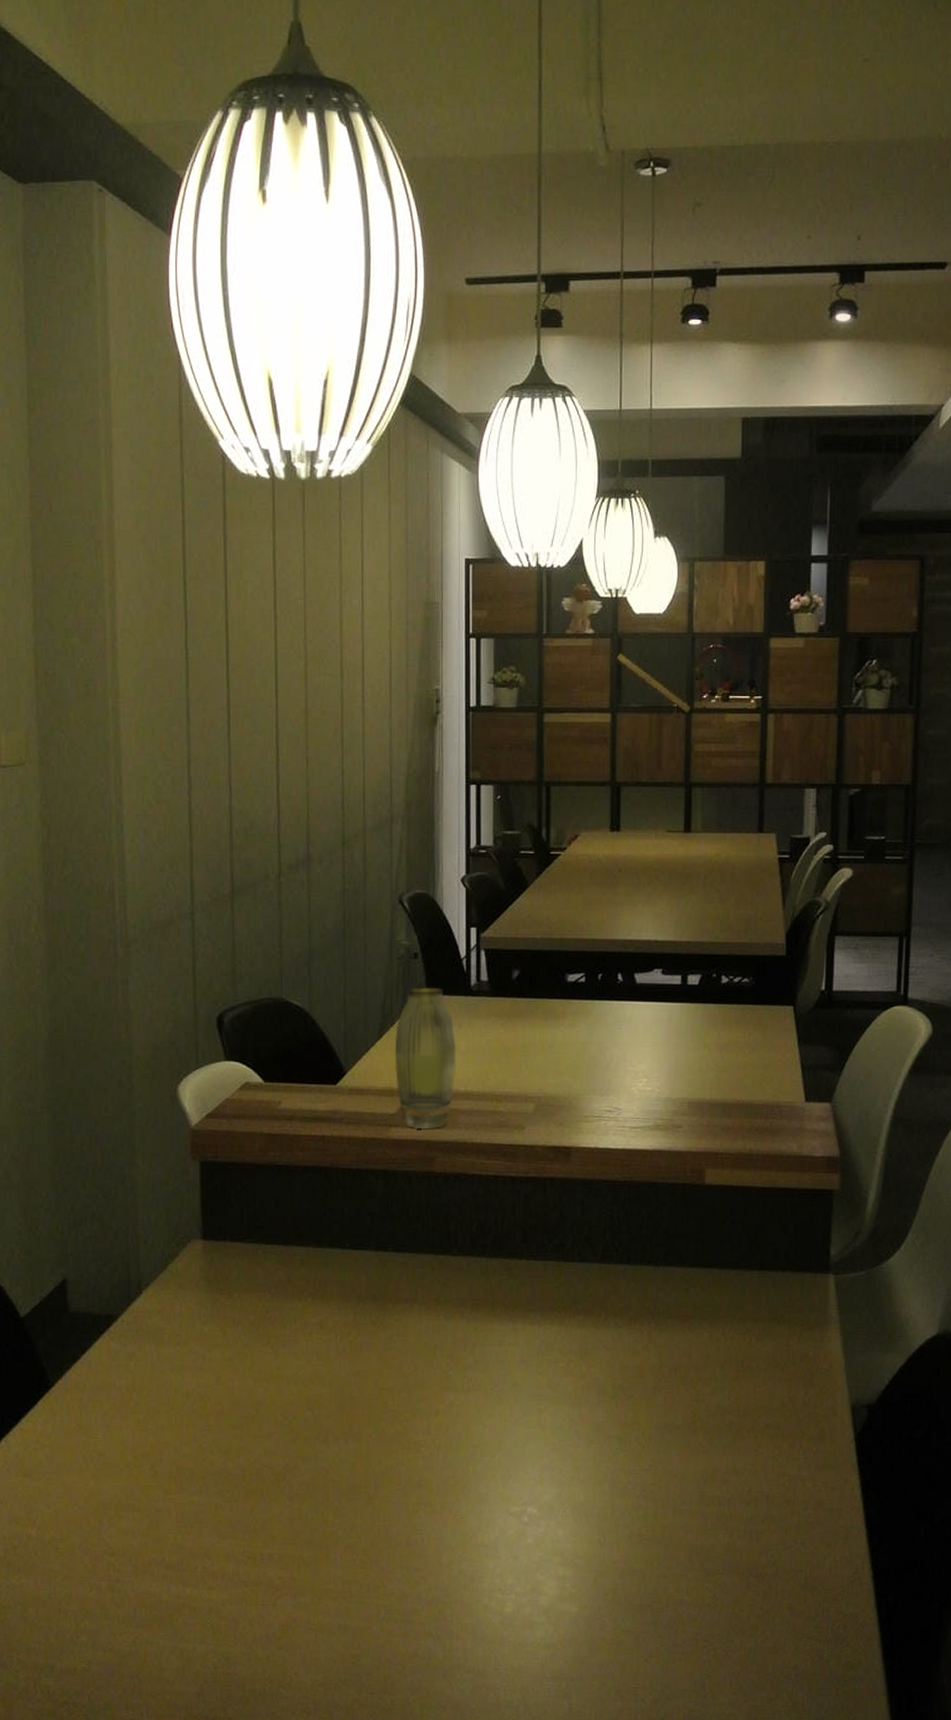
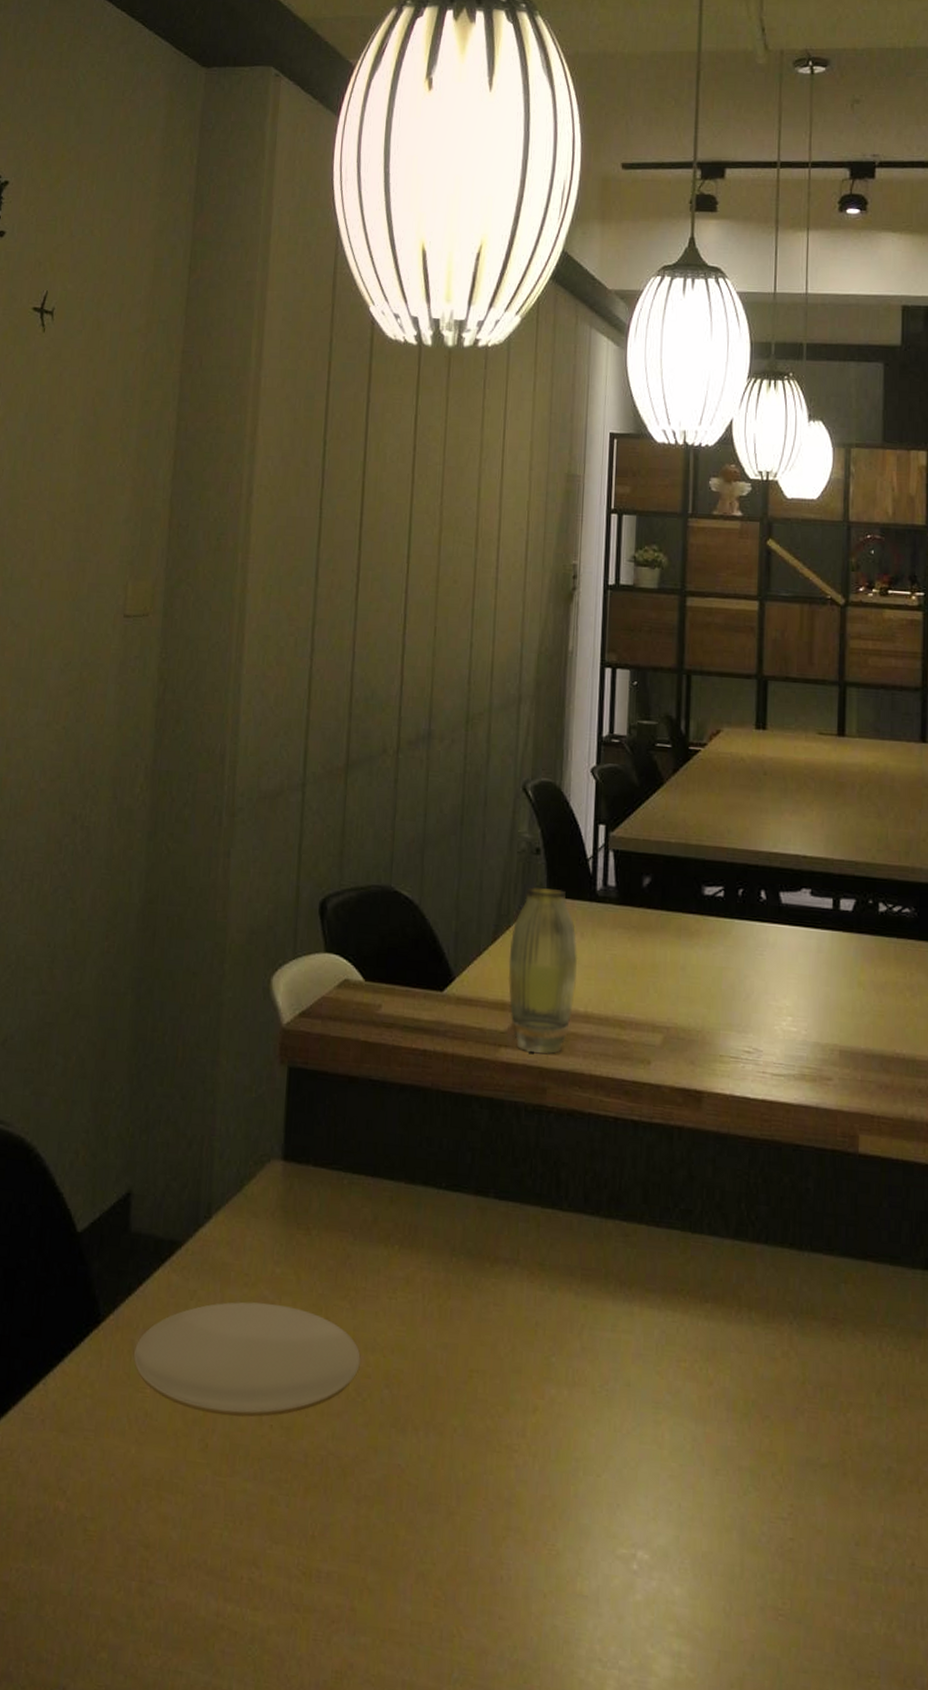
plate: none [84,1356,285,1448] -> present [134,1301,361,1417]

